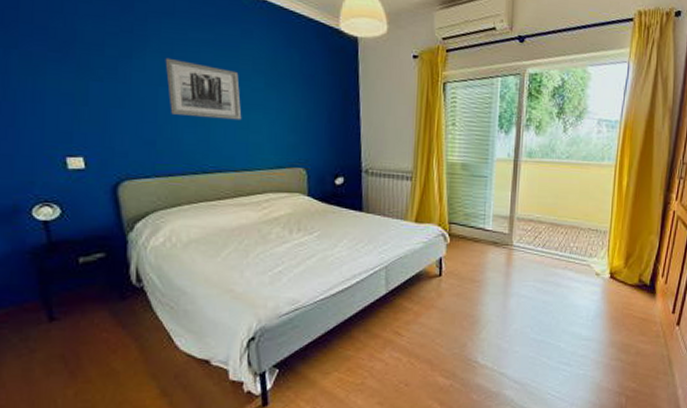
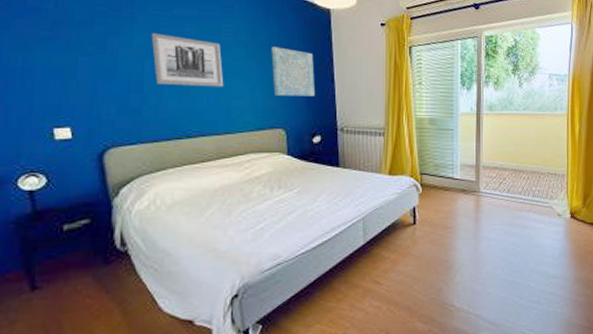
wall art: none [292,77,340,134] -> present [271,46,316,97]

